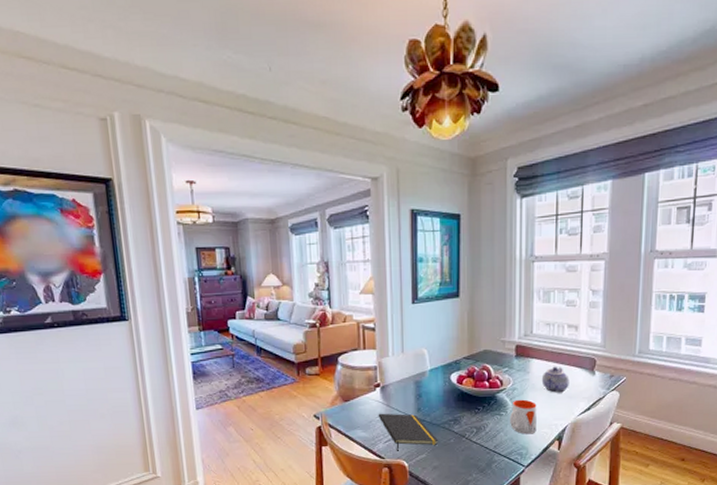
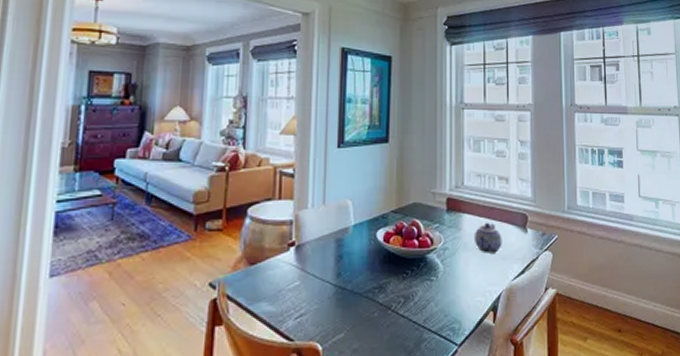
notepad: present [378,413,439,451] -> none [289,279,361,330]
mug: present [510,399,537,434] -> none [441,261,470,304]

